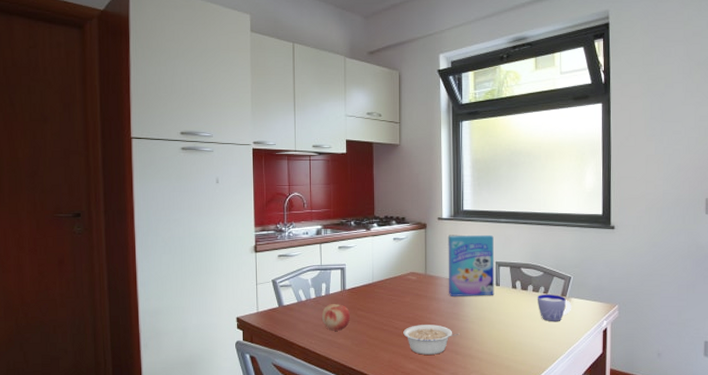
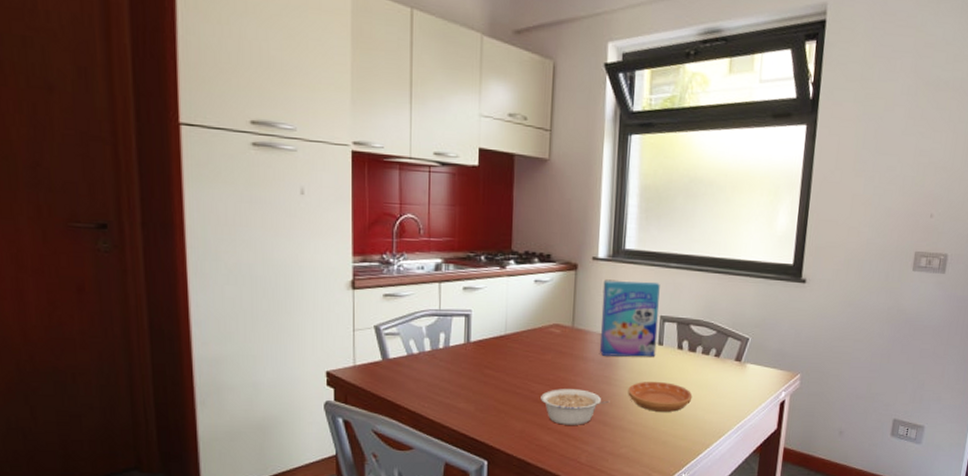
fruit: present [321,304,351,331] -> none [438,359,476,393]
saucer: none [474,315,528,341] -> present [628,381,693,412]
cup: present [537,294,572,322] -> none [706,358,747,392]

